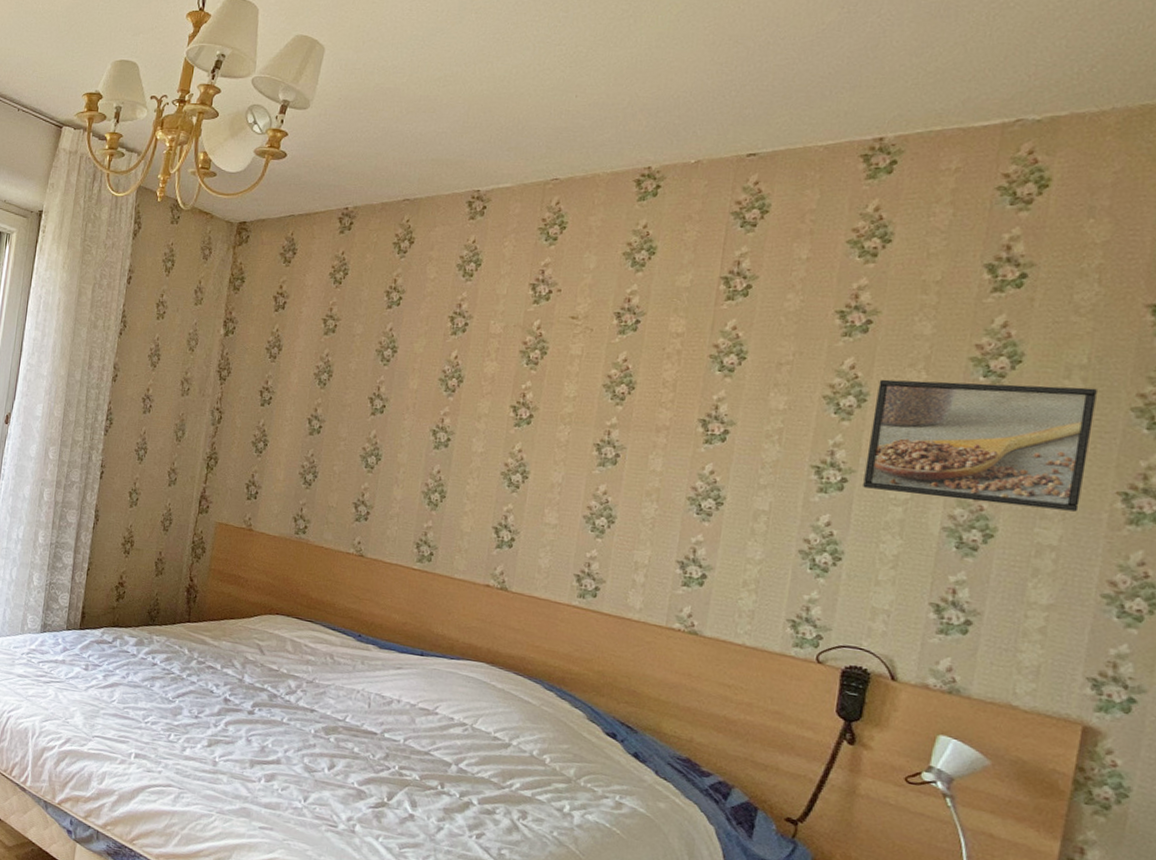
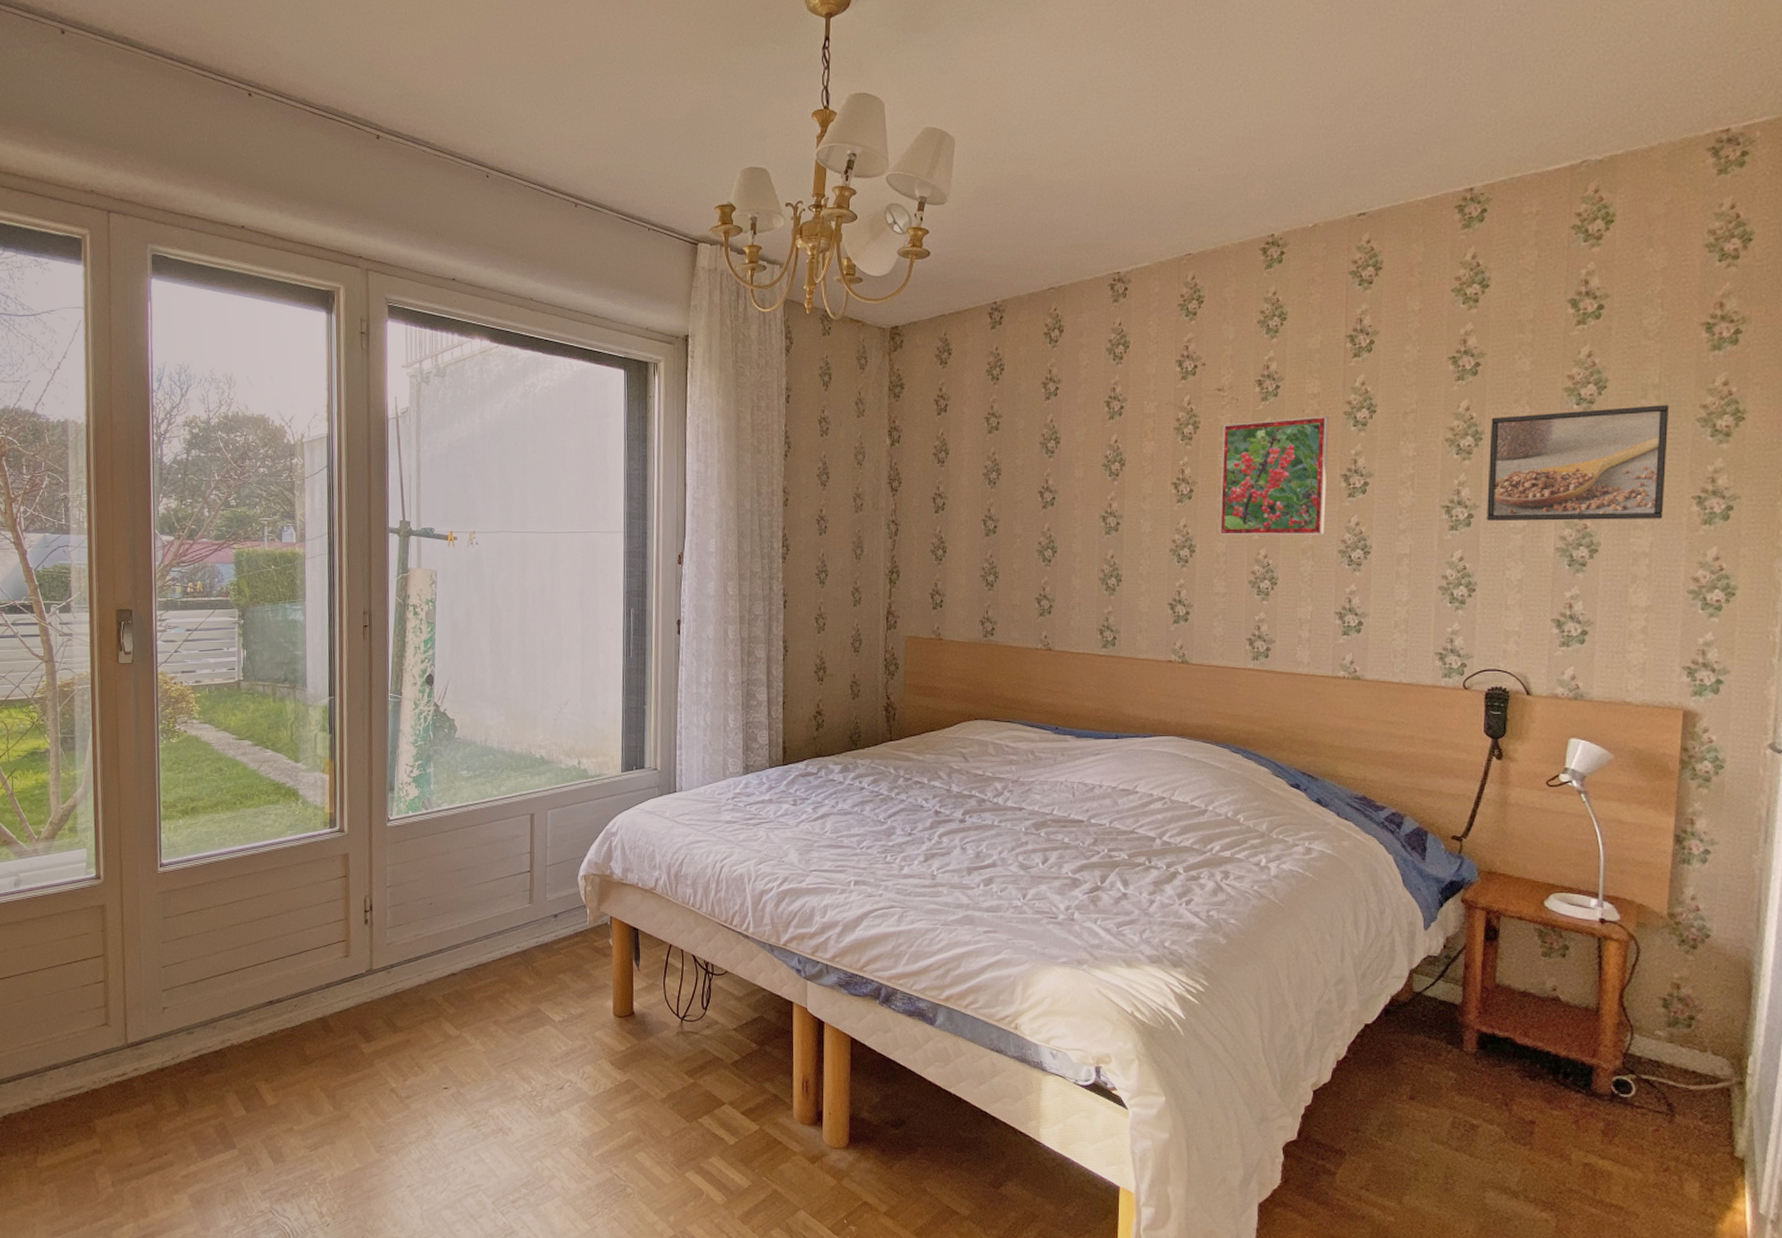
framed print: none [556,353,693,480] -> present [1219,416,1330,536]

